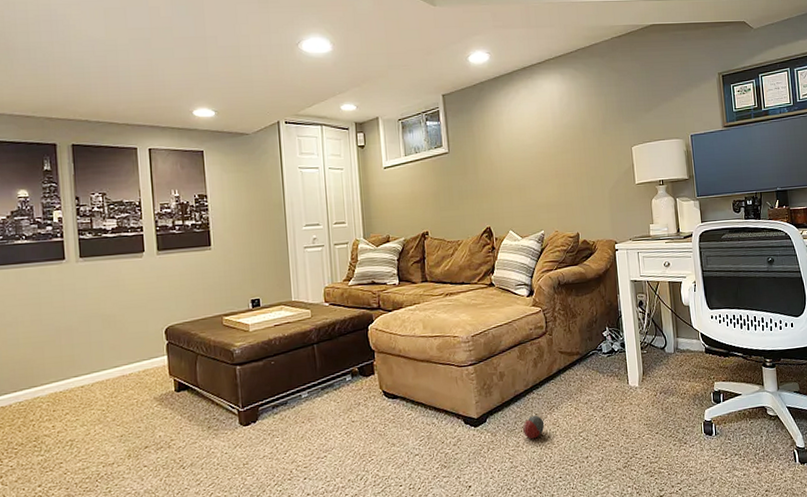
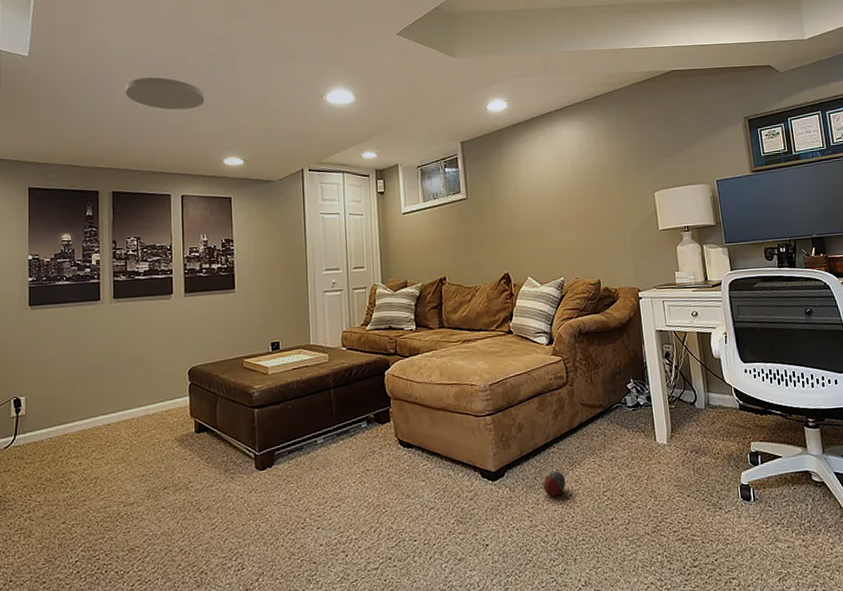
ceiling light: none [79,20,170,57] -> present [125,77,205,110]

